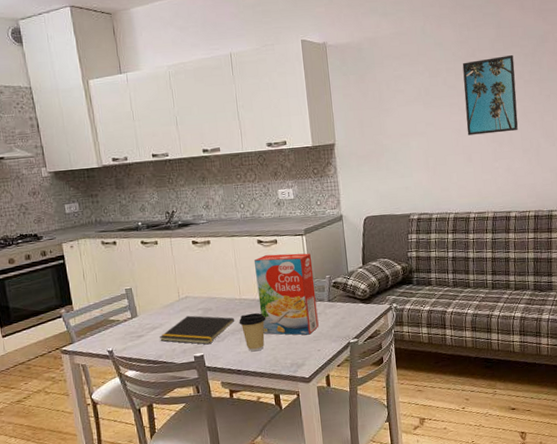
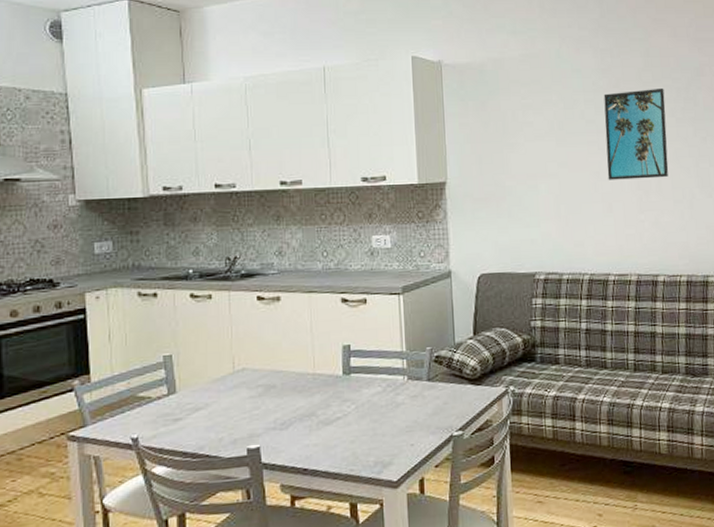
notepad: present [160,315,235,345] -> none [203,393,305,434]
coffee cup: present [239,312,266,352] -> none [310,392,346,445]
cereal box: present [253,253,319,335] -> none [335,317,414,424]

